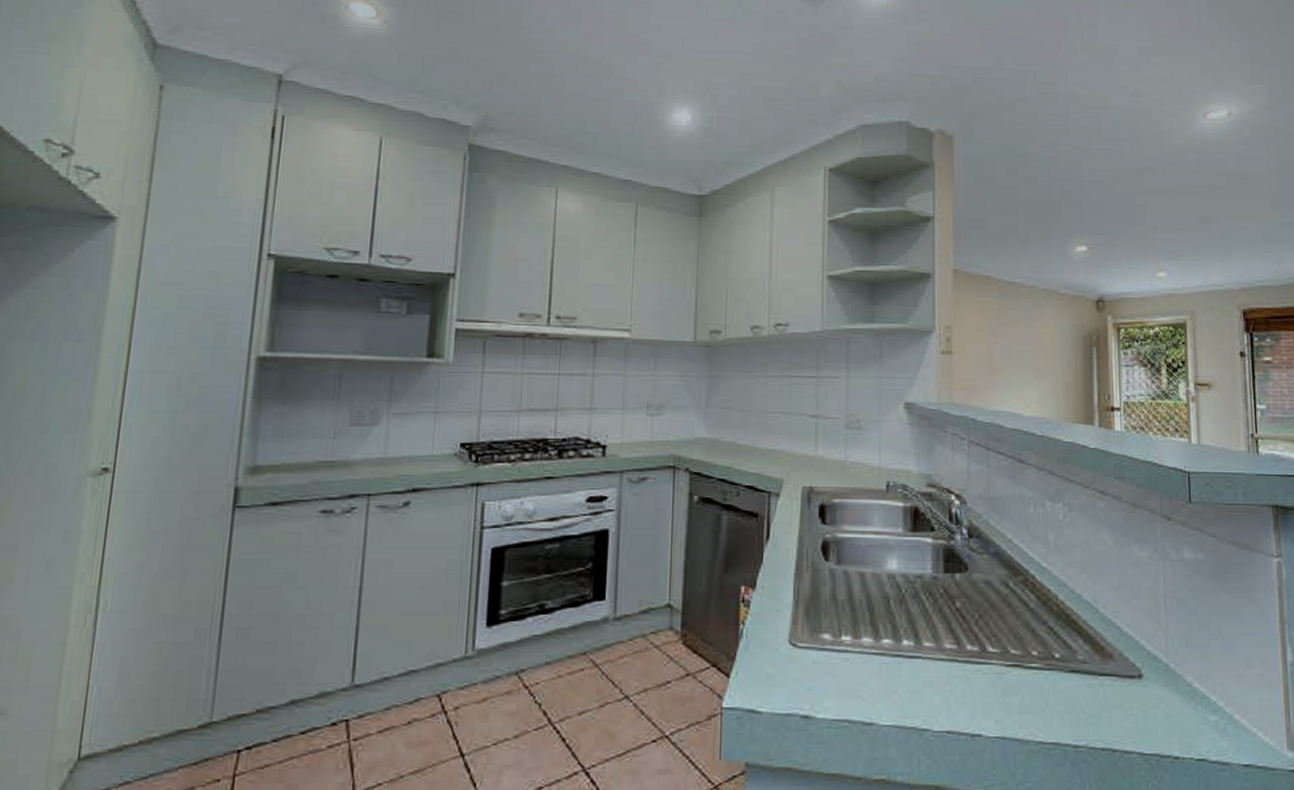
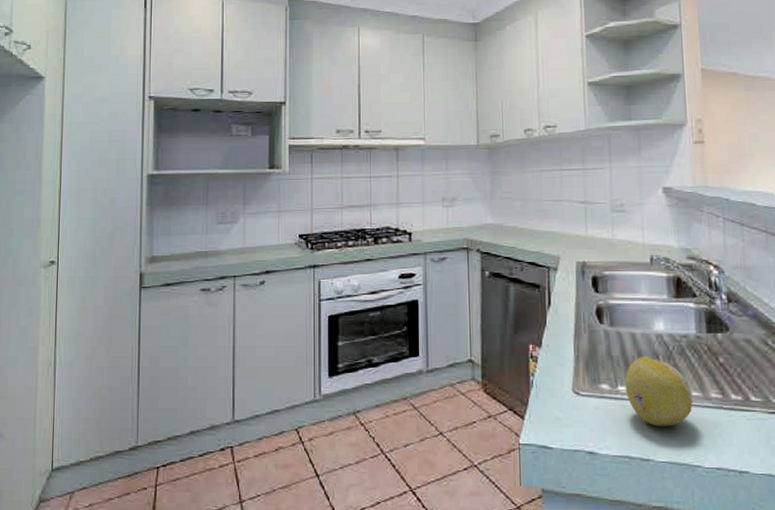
fruit: none [849,601,925,684] -> present [624,357,693,427]

